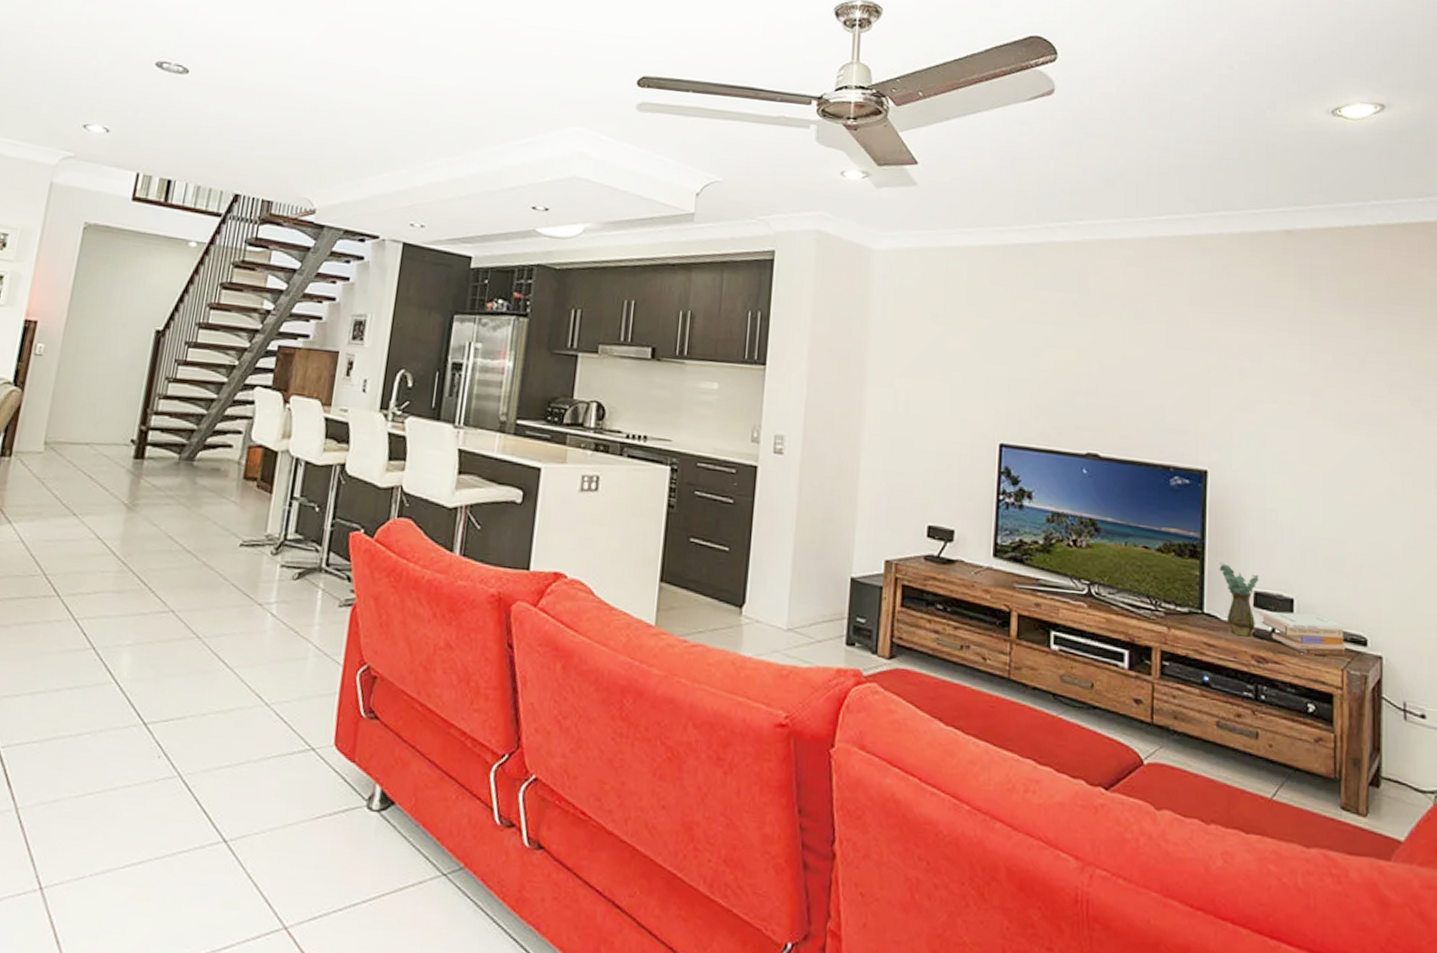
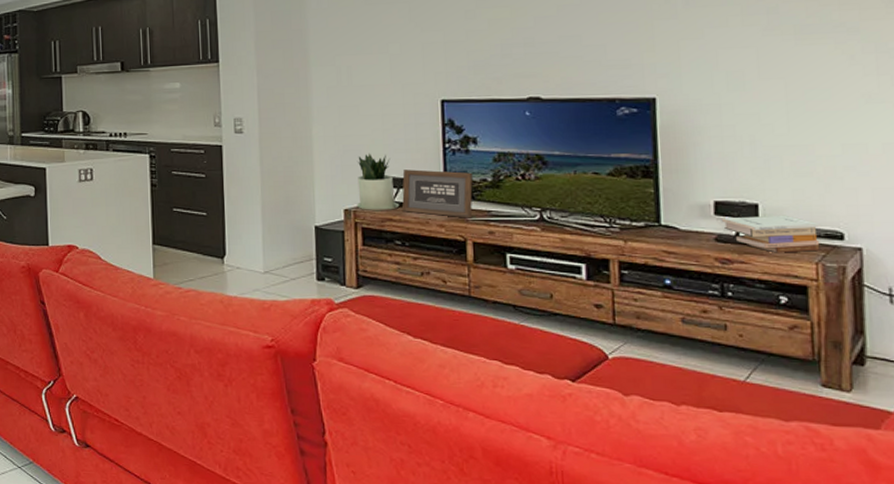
planter: none [899,496,945,568] -> present [356,153,400,212]
picture frame: none [948,520,1024,586] -> present [402,169,473,218]
vase: present [1219,561,1259,637] -> none [674,178,719,242]

